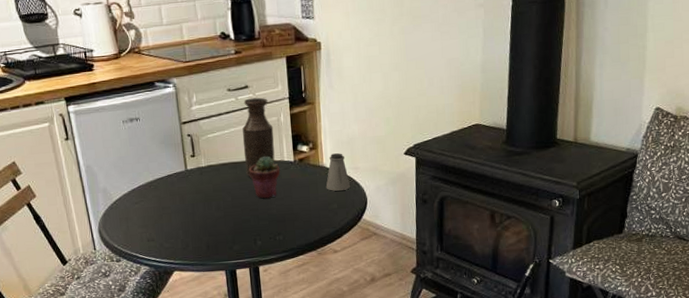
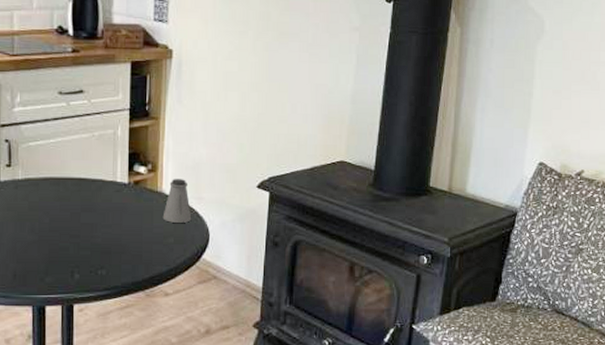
bottle: present [242,97,275,177] -> none [69,105,108,197]
potted succulent: present [248,156,280,199] -> none [73,174,111,224]

